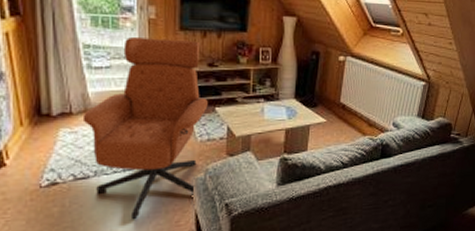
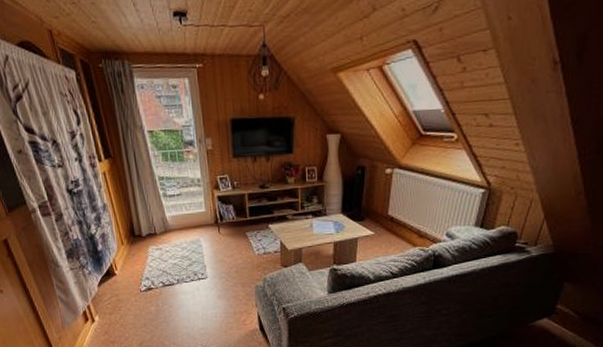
armchair: present [82,36,208,220] -> none [164,166,262,319]

